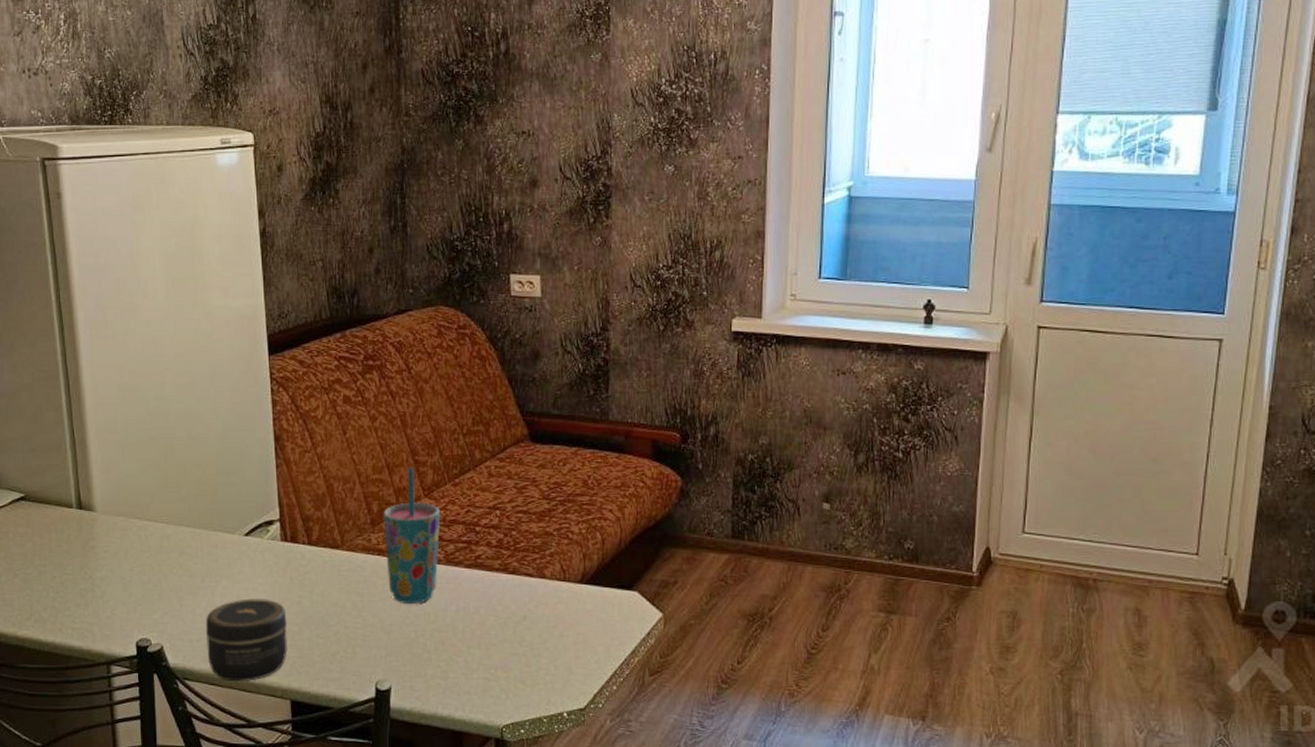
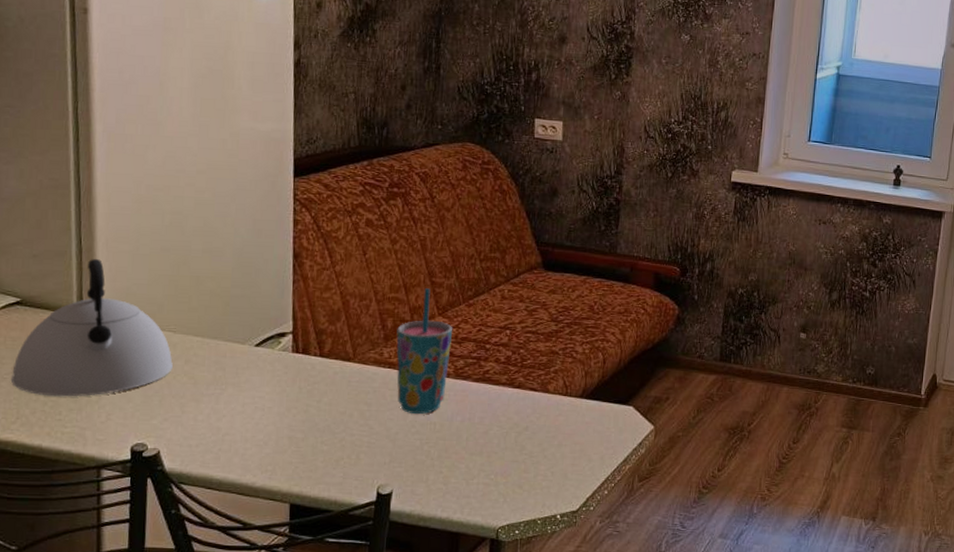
kettle: none [22,450,168,592] -> present [10,258,173,397]
jar: present [205,598,287,682] -> none [206,406,292,486]

